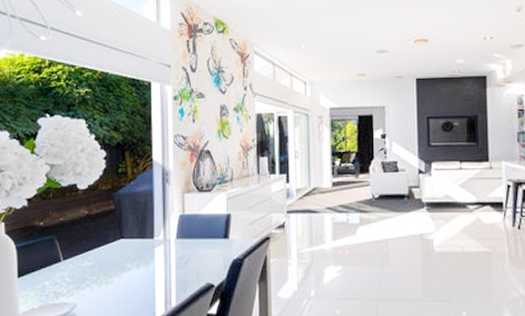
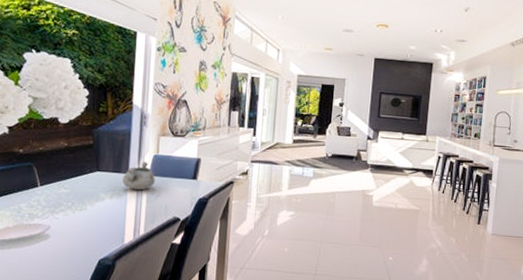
decorative bowl: none [149,223,183,256] -> present [123,162,155,191]

